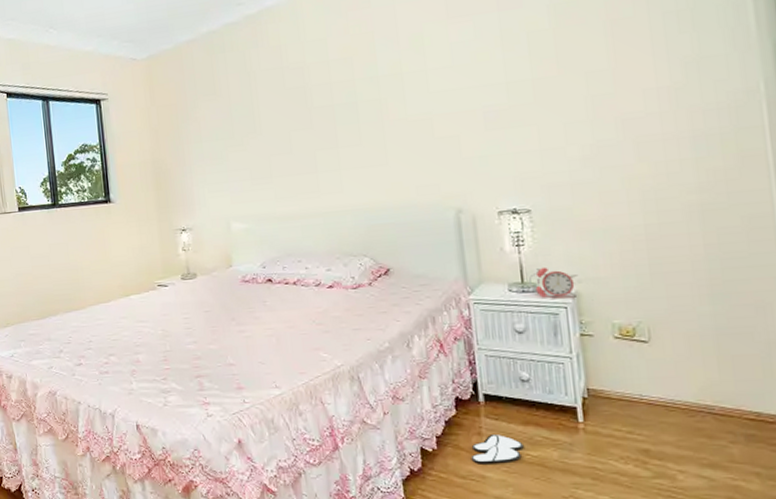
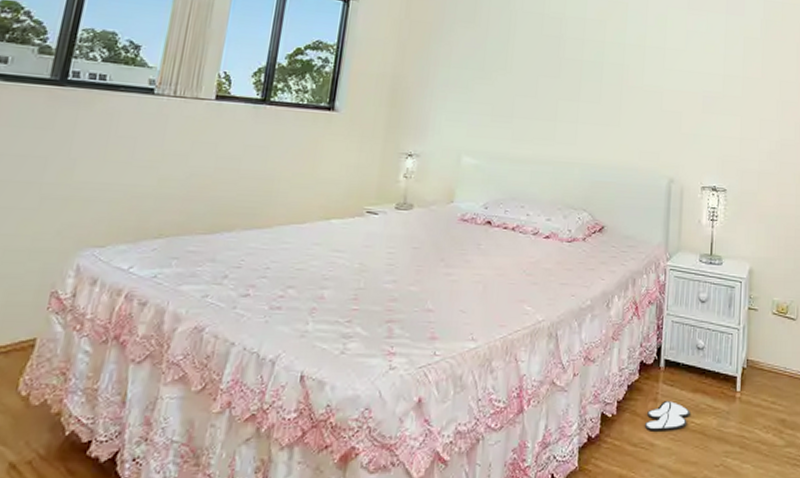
alarm clock: present [528,266,579,298] -> none [715,242,754,274]

